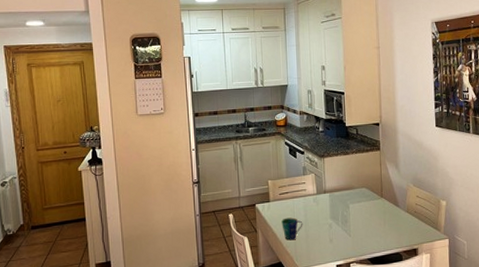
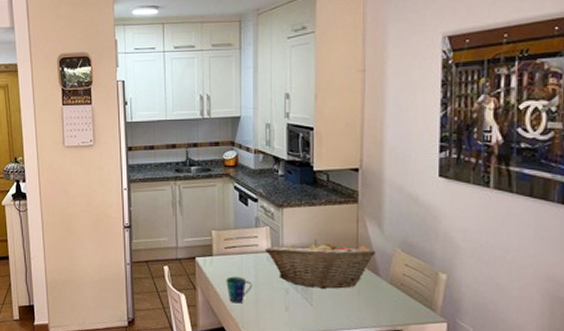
fruit basket: none [311,181,395,221] -> present [264,239,375,289]

